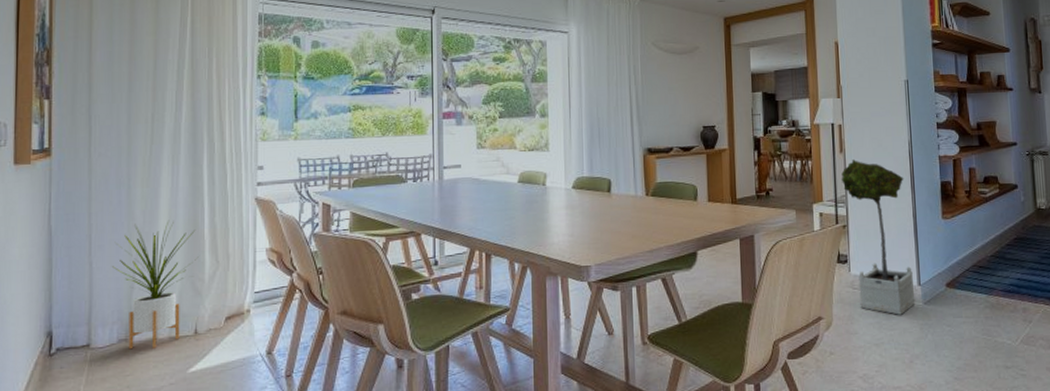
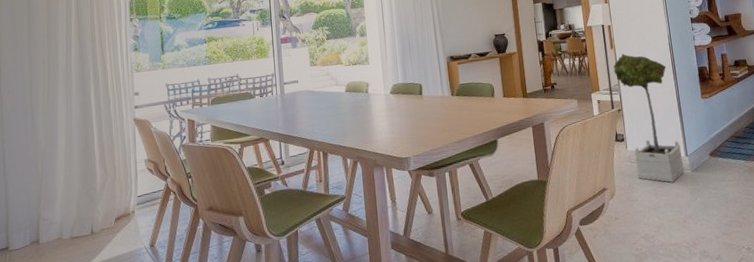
house plant: present [112,220,199,350] -> none [23,141,91,250]

